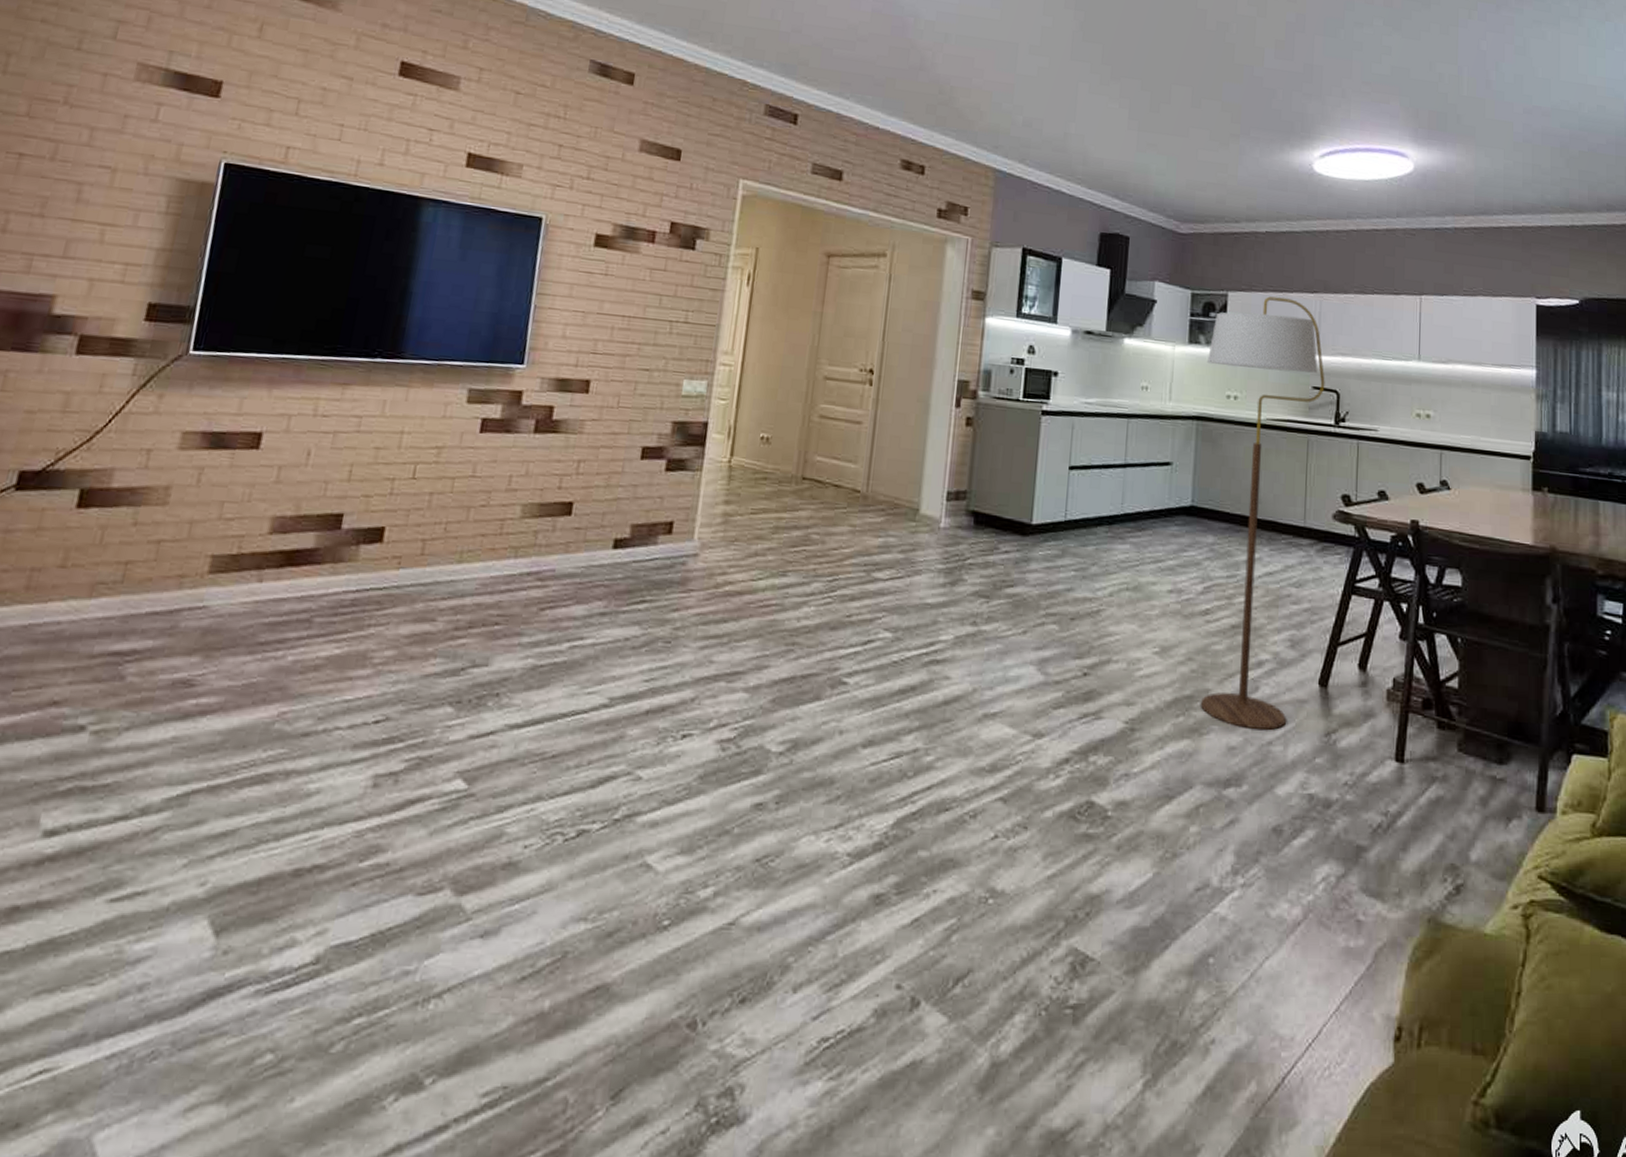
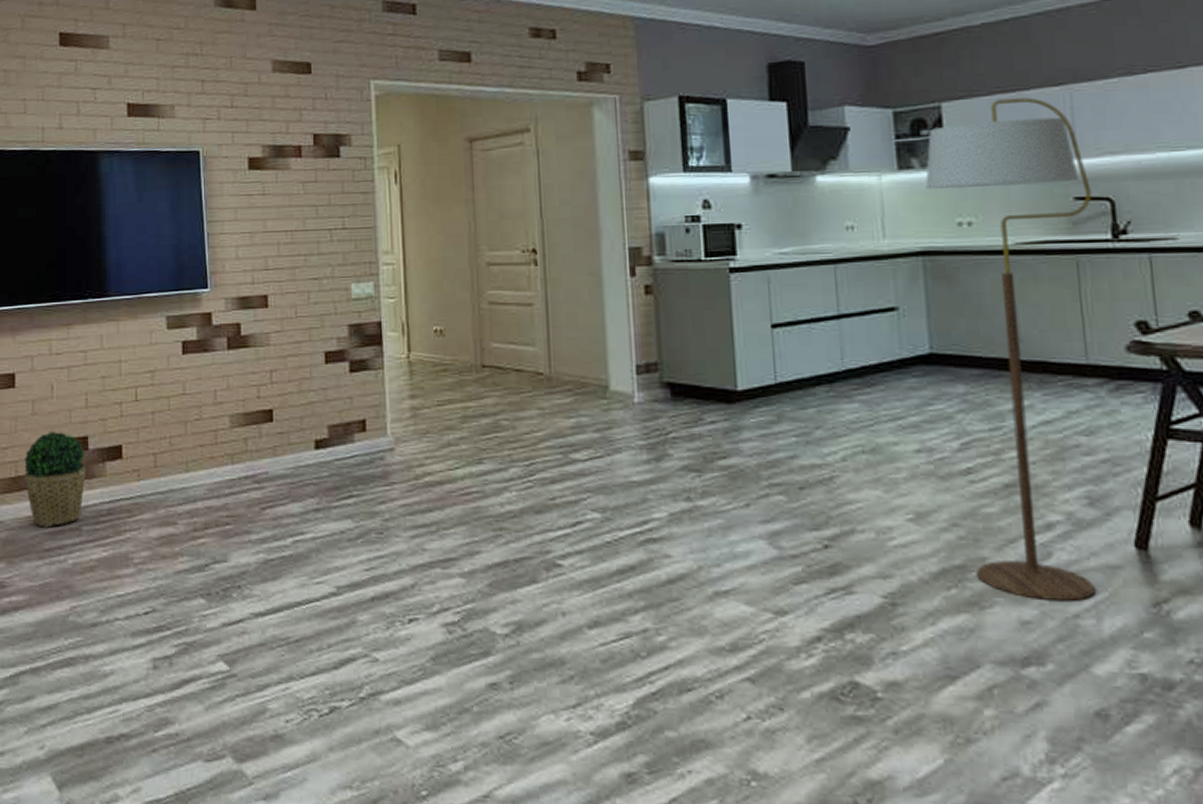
potted plant: none [248,505,336,617] -> present [23,432,86,528]

